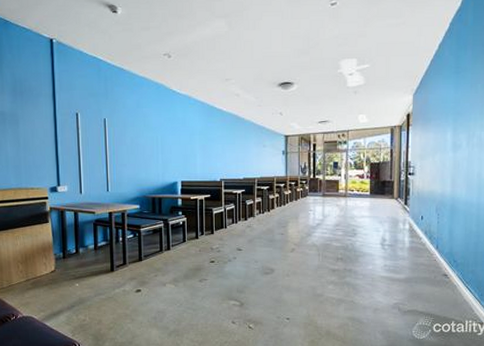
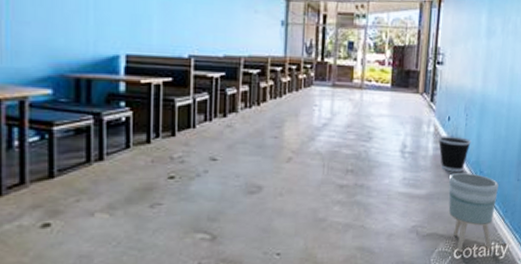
wastebasket: none [413,232,444,261] -> present [438,136,471,172]
planter: none [424,262,473,327] -> present [448,173,499,252]

